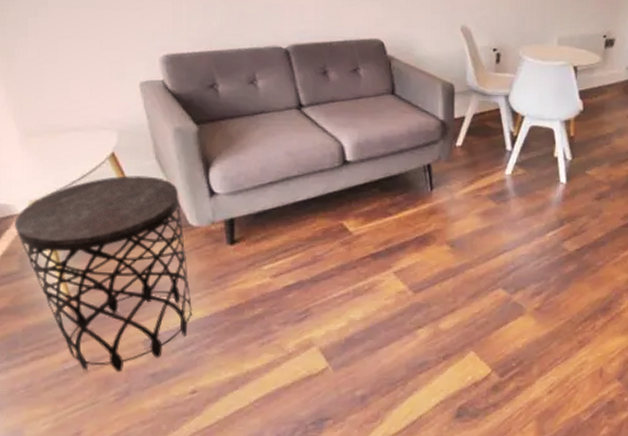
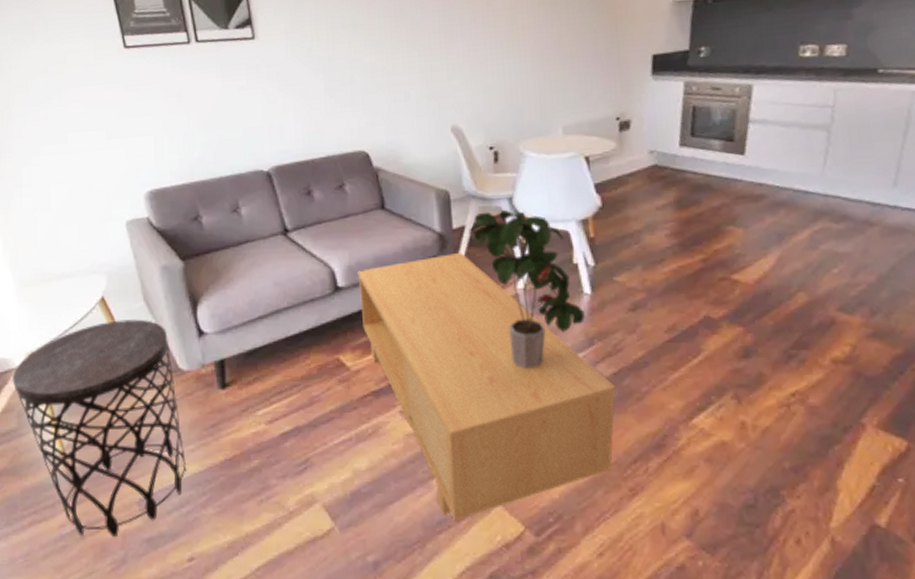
coffee table: none [365,139,577,364] -> present [357,252,616,521]
potted plant: none [468,106,559,242] -> present [469,210,585,369]

